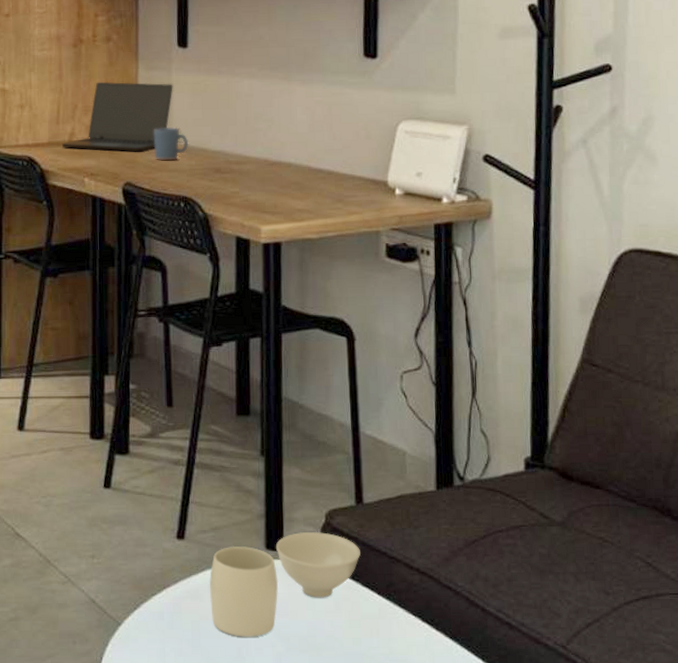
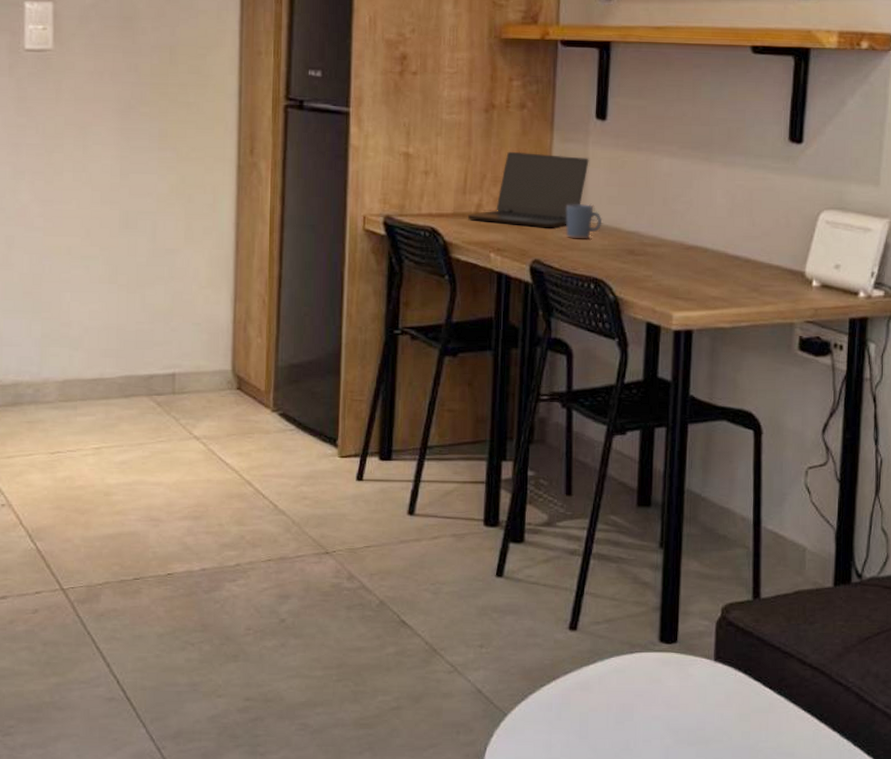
mug: present [210,545,279,637] -> none [600,638,671,729]
bowl: present [275,531,360,598] -> none [669,625,754,691]

